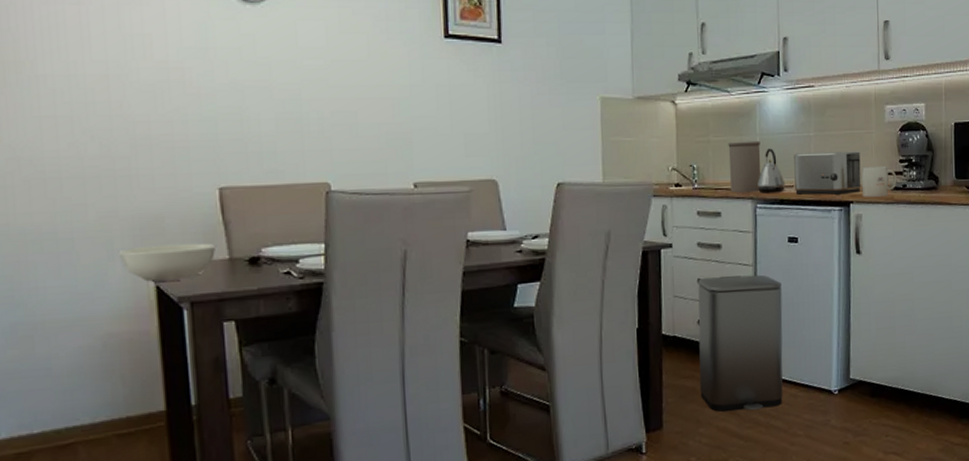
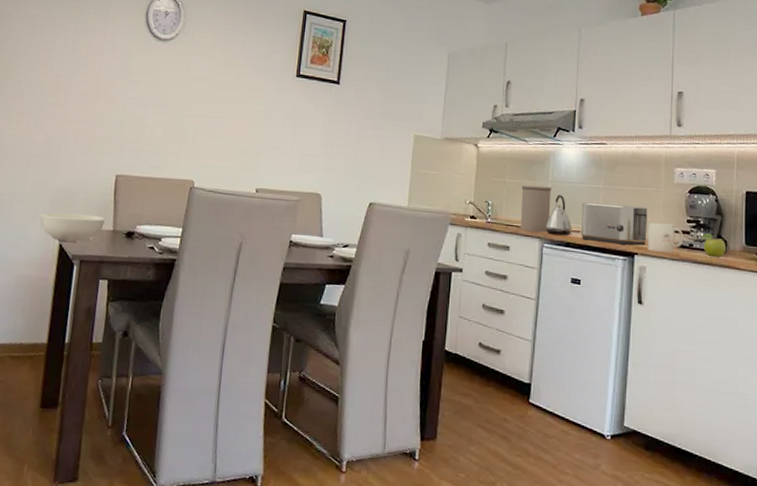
pedal bin: present [698,274,783,412] -> none [474,304,562,440]
fruit: none [914,171,937,196] -> present [701,233,725,258]

